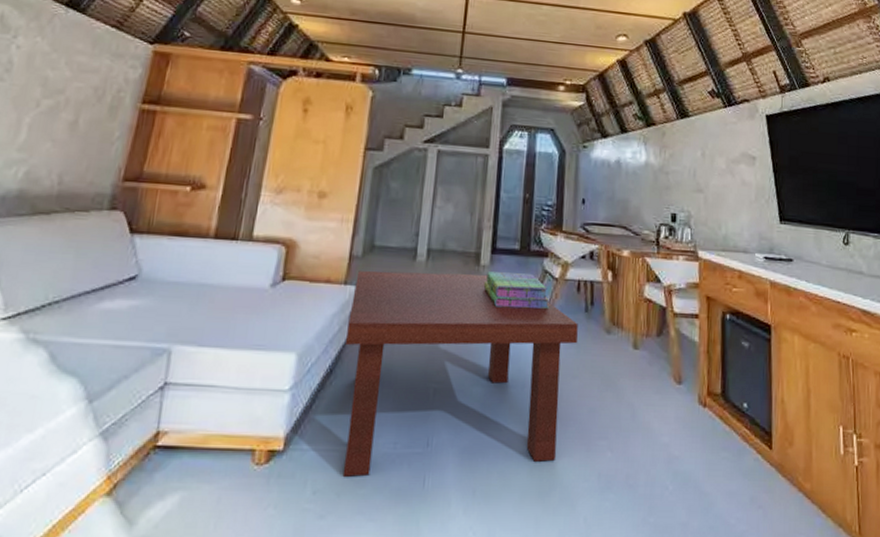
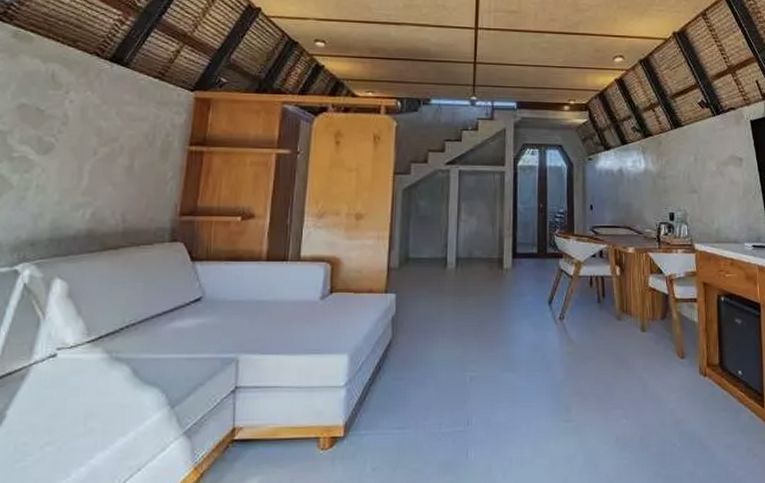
coffee table: present [342,271,578,477] -> none [391,276,593,454]
stack of books: present [483,271,549,309] -> none [507,272,566,304]

